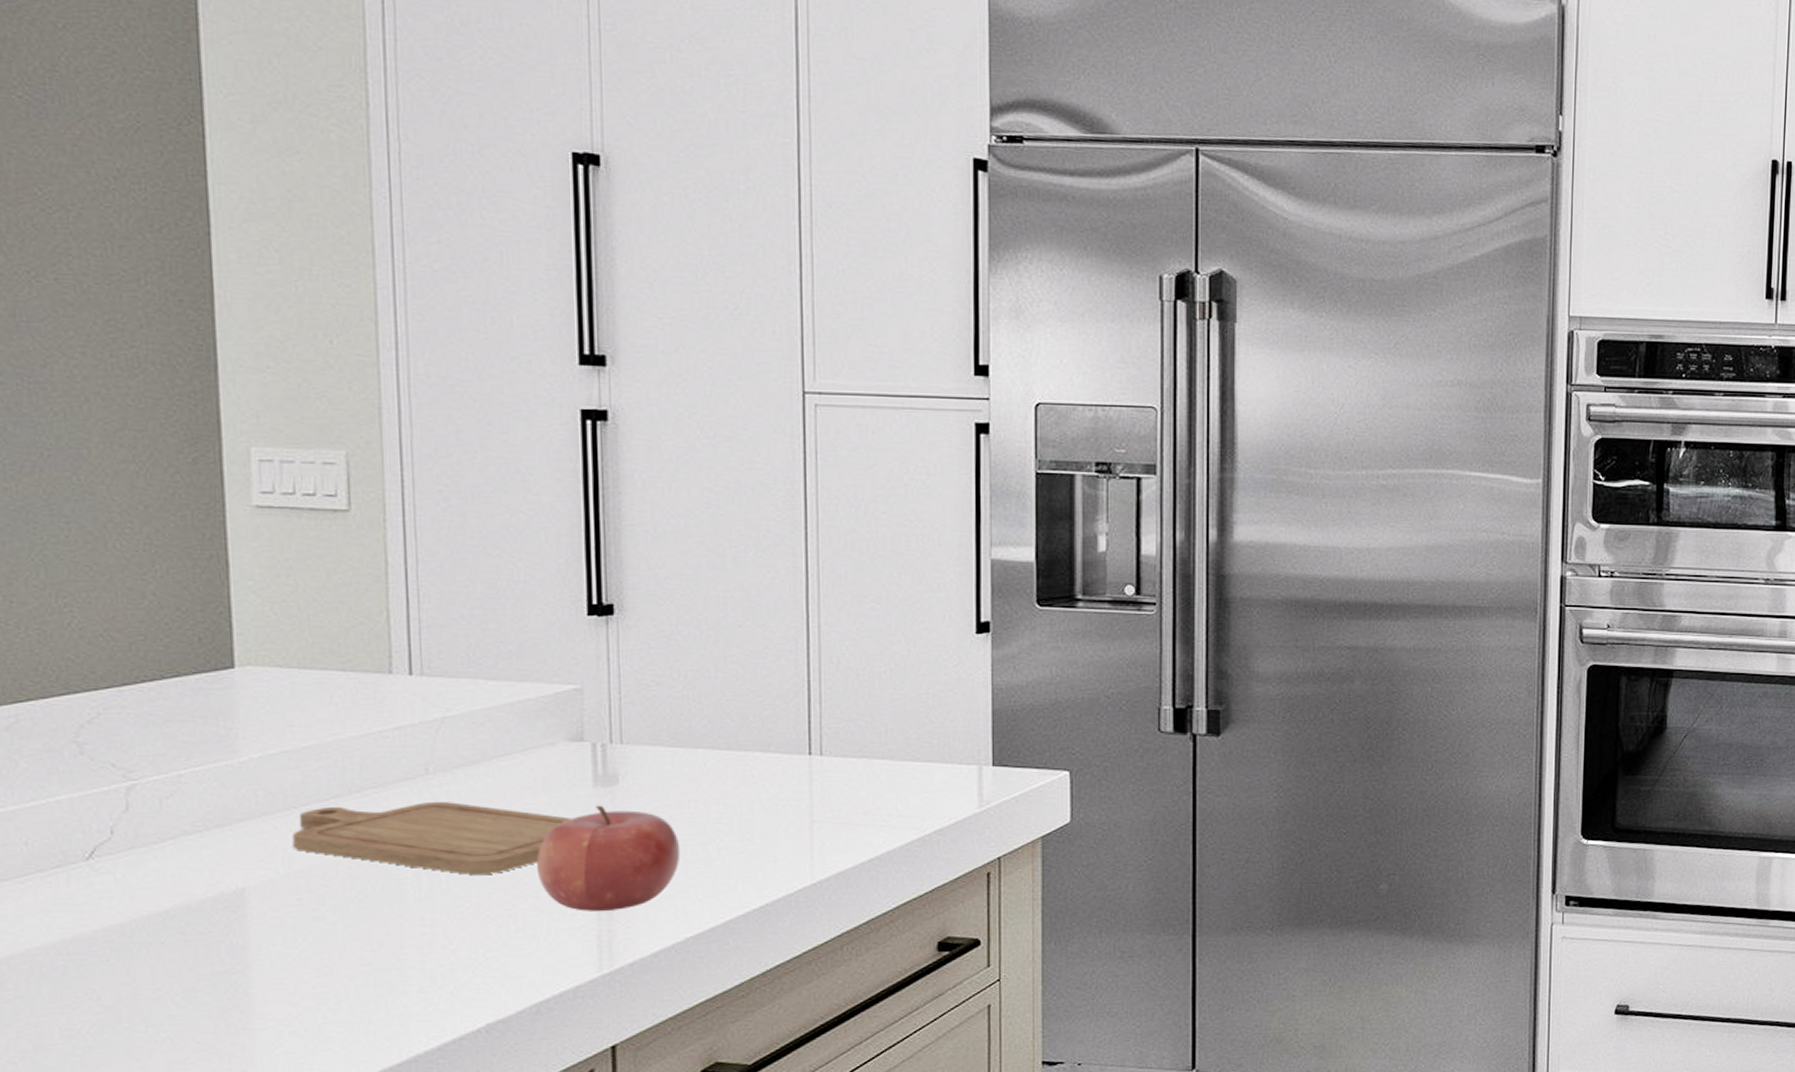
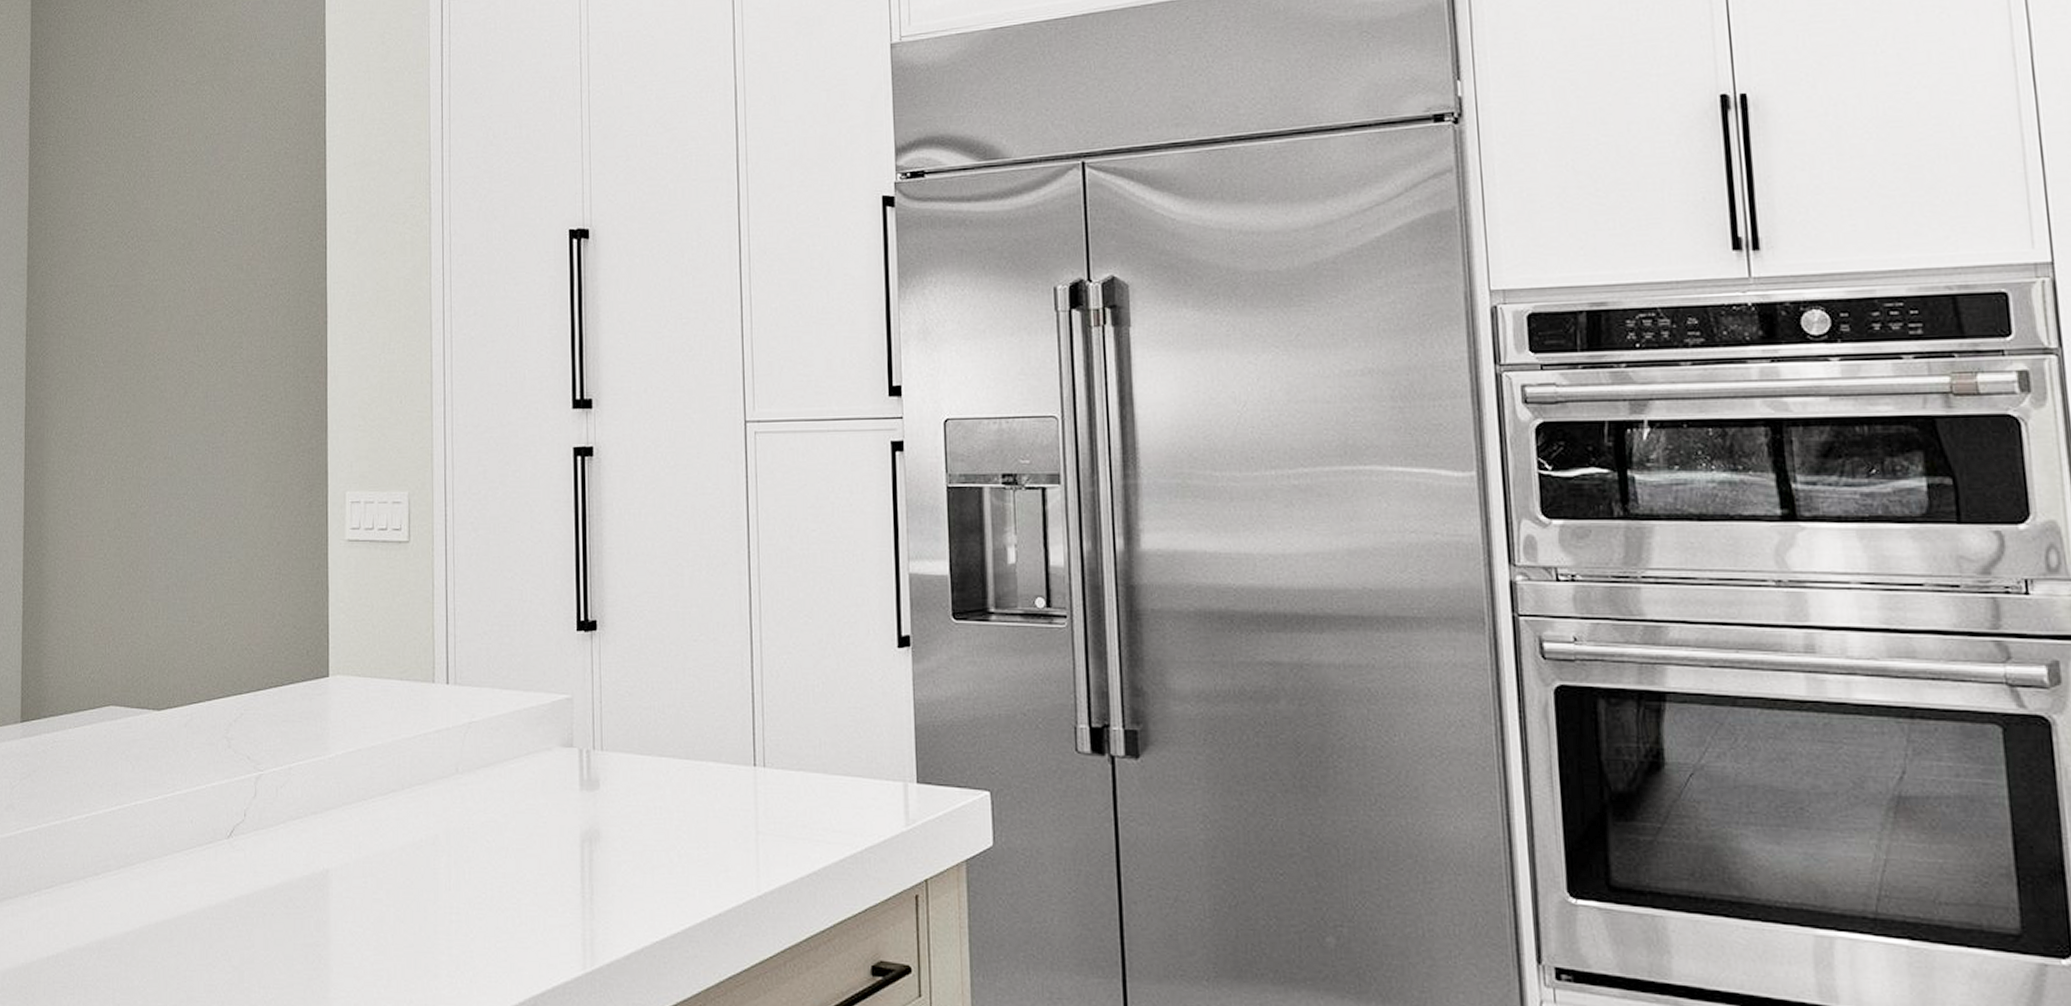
chopping board: present [292,802,572,875] -> none [362,799,563,869]
fruit: present [536,805,681,911] -> none [535,808,649,911]

